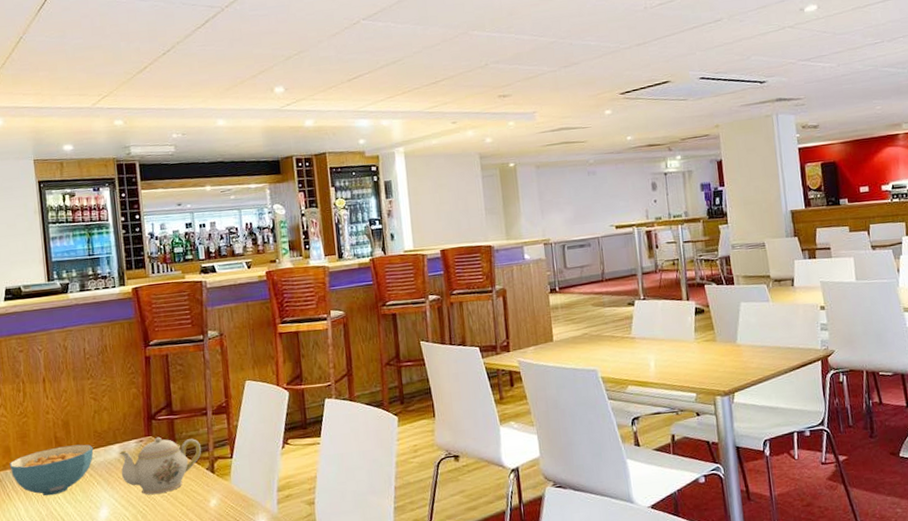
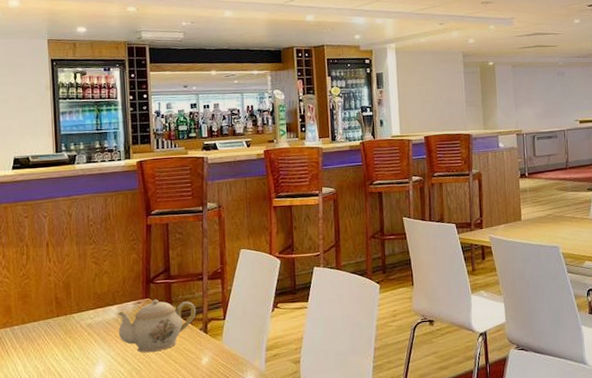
cereal bowl: present [9,444,94,496] -> none [9,305,93,353]

